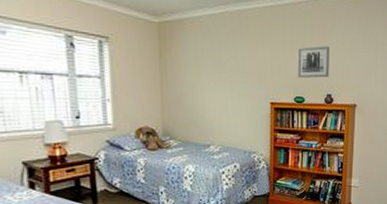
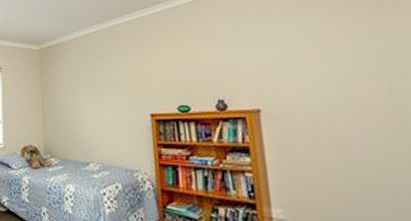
wall art: present [297,46,330,79] -> none [175,46,217,86]

